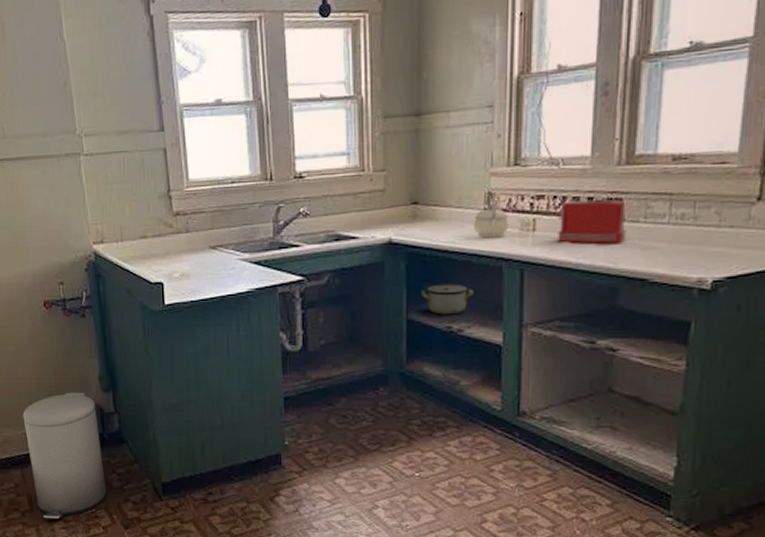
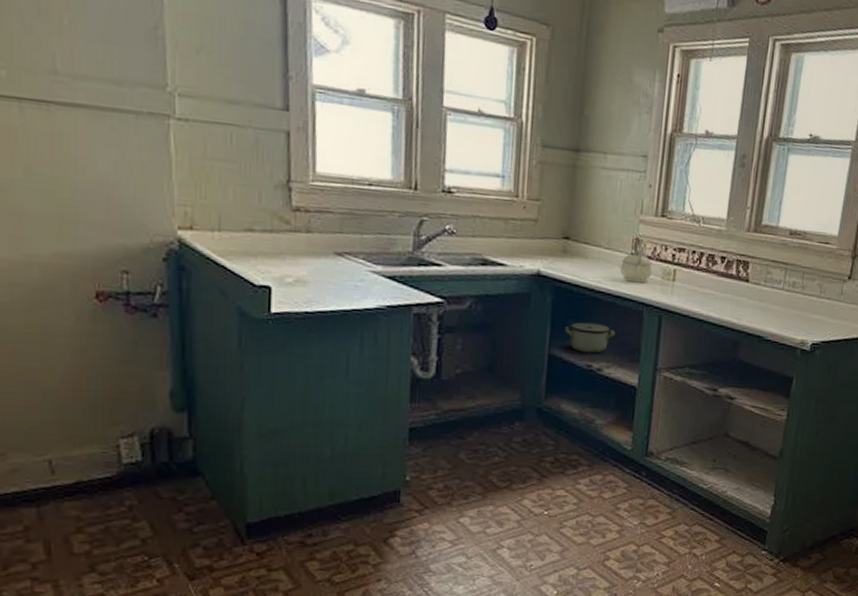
pedal bin: present [22,392,107,520] -> none [47,409,168,572]
toaster: present [558,199,627,245] -> none [693,256,752,303]

